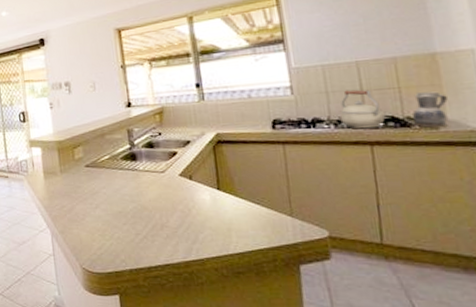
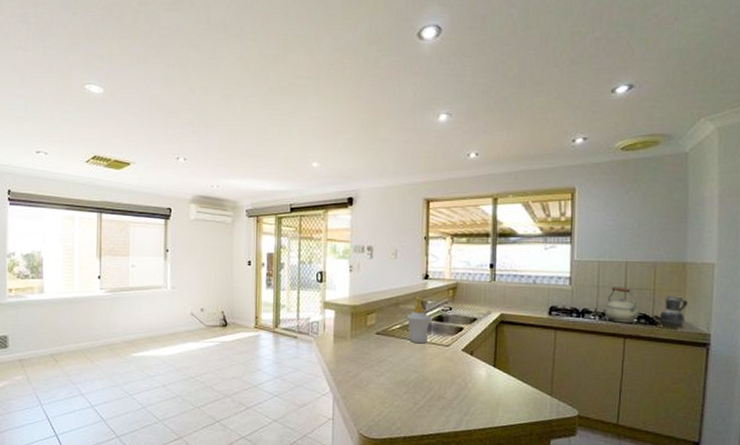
soap bottle: none [114,125,140,173] -> present [406,297,431,344]

